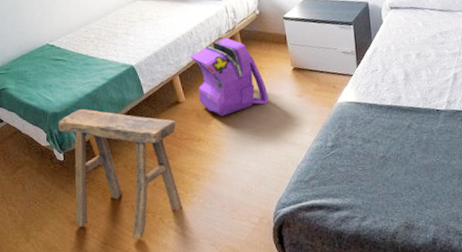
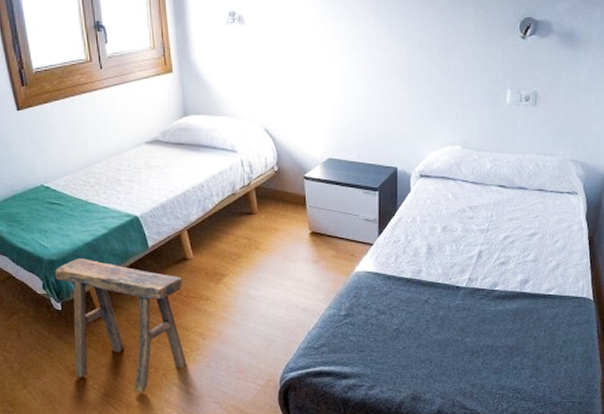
backpack: present [189,38,269,117] -> none [199,194,282,277]

